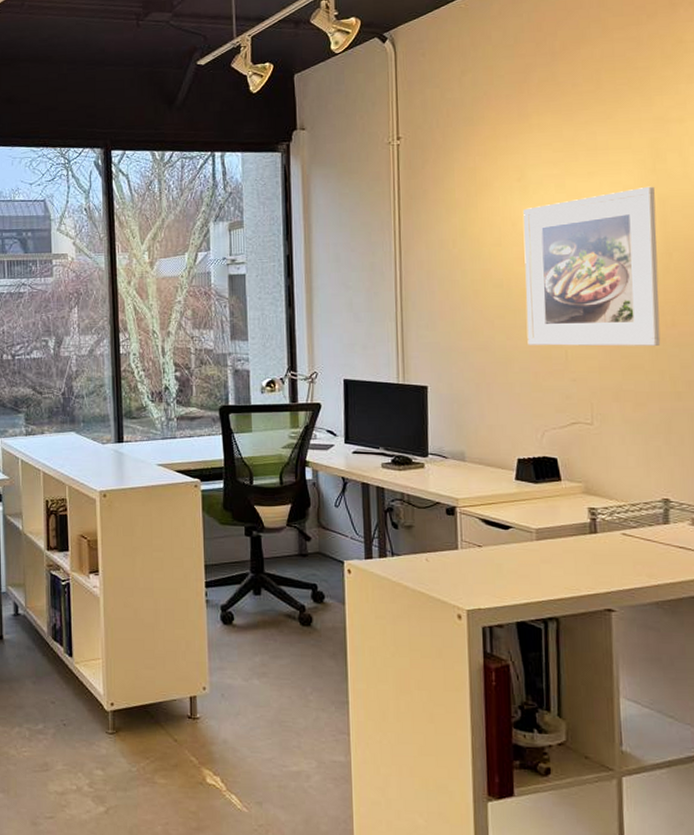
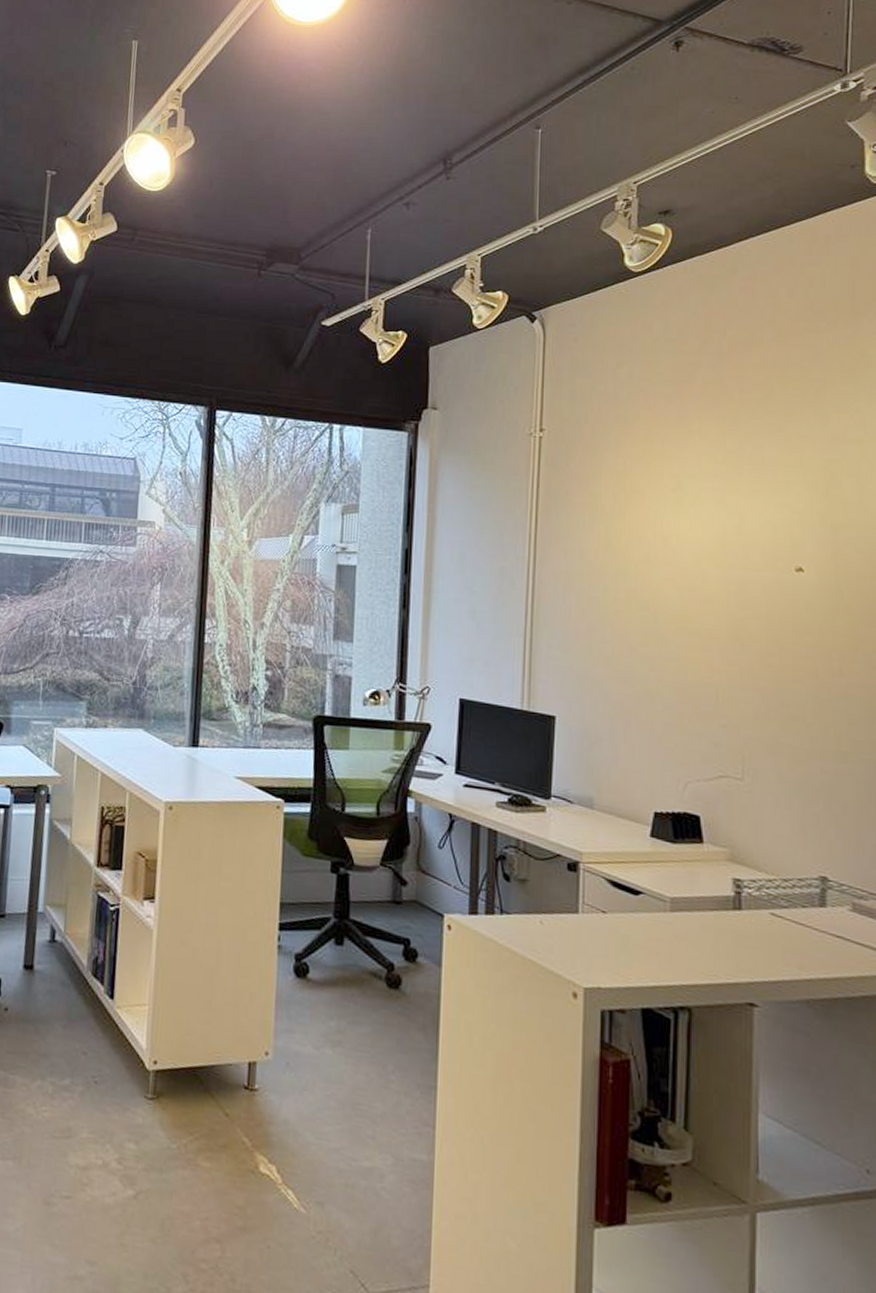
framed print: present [522,186,661,347] -> none [673,512,827,696]

